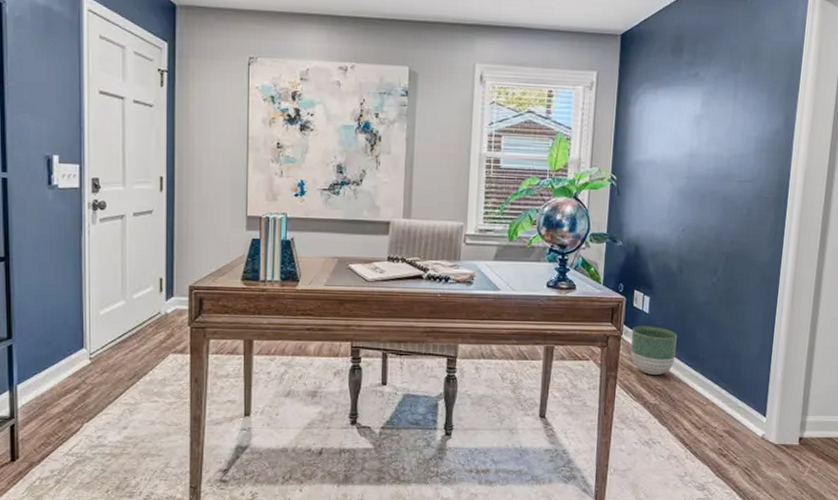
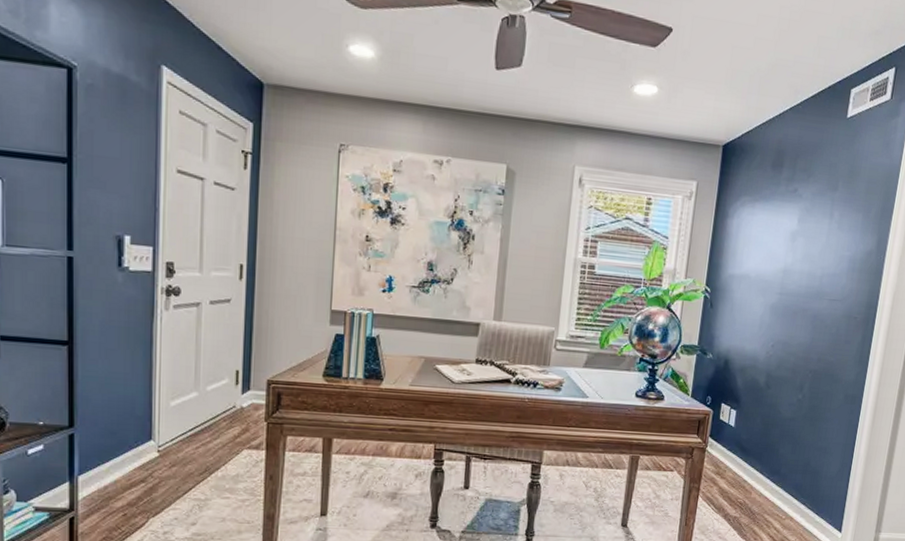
planter: present [630,326,677,376] -> none [714,439,761,489]

